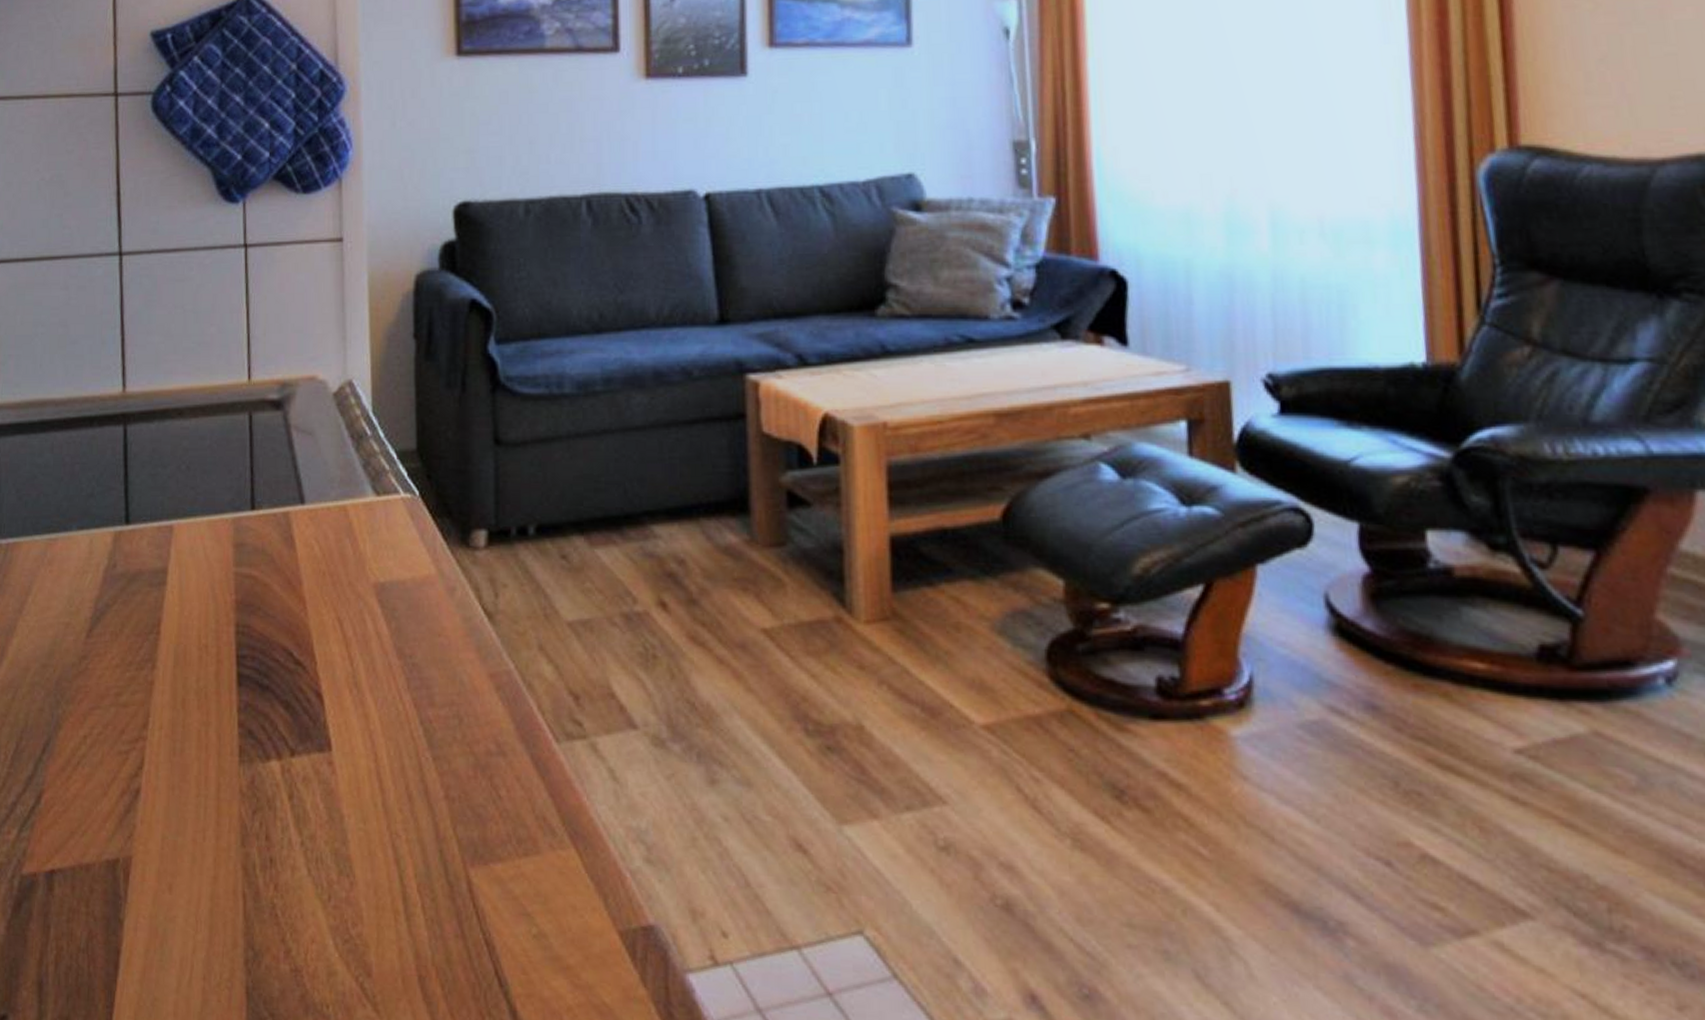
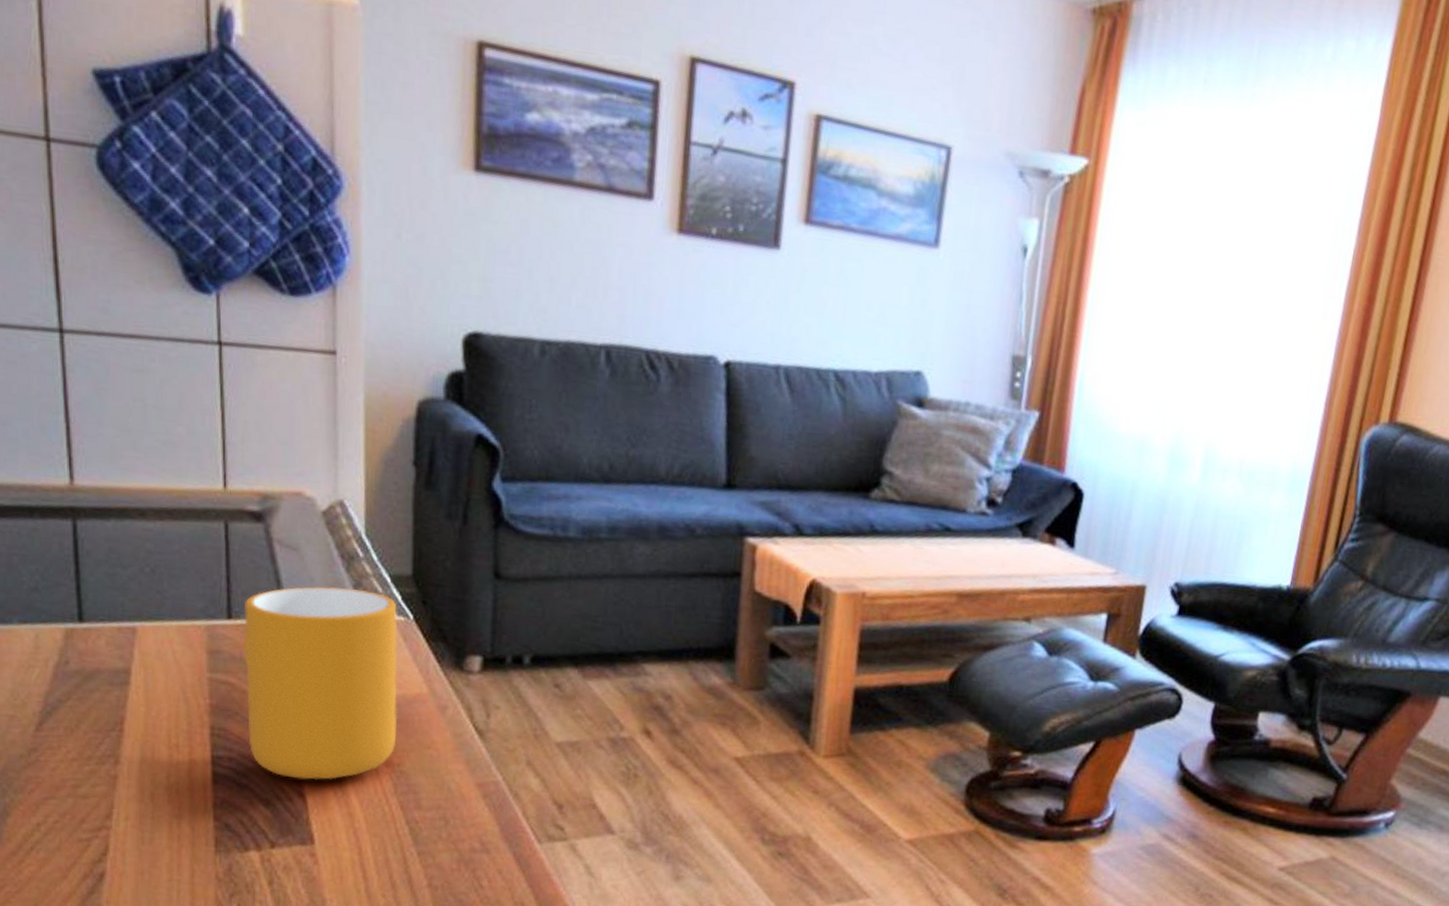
mug: none [264,468,408,678] -> present [242,586,398,780]

